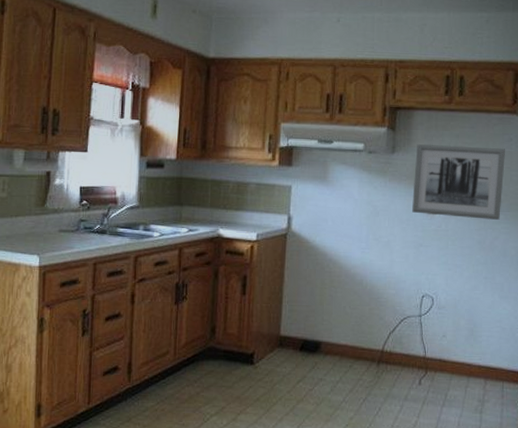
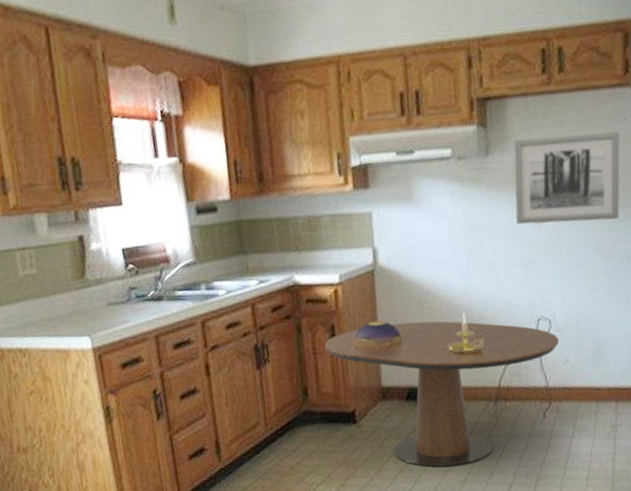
dining table: none [235,282,439,416] -> present [324,321,559,467]
decorative bowl: none [261,277,303,300] -> present [353,320,402,347]
candle holder: none [342,280,375,317] -> present [448,312,485,354]

